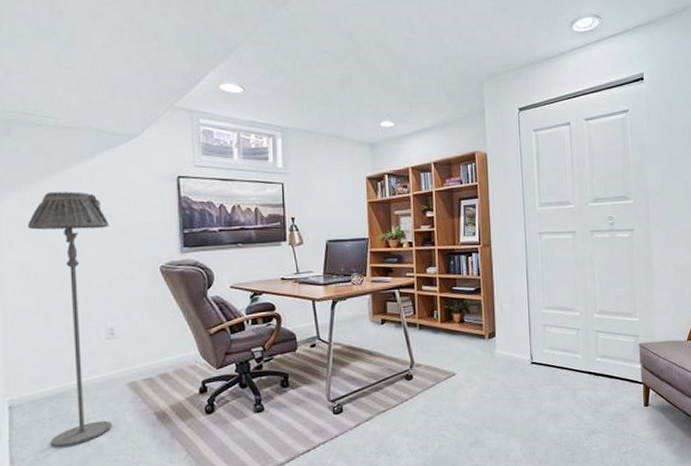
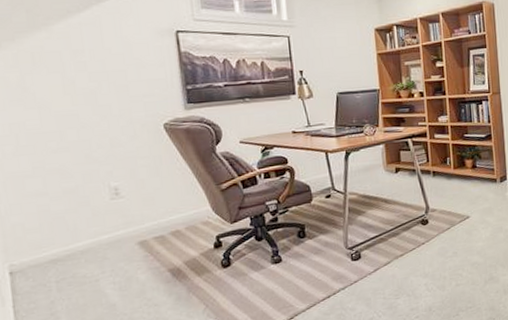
floor lamp: present [28,191,113,448] -> none [13,48,125,311]

